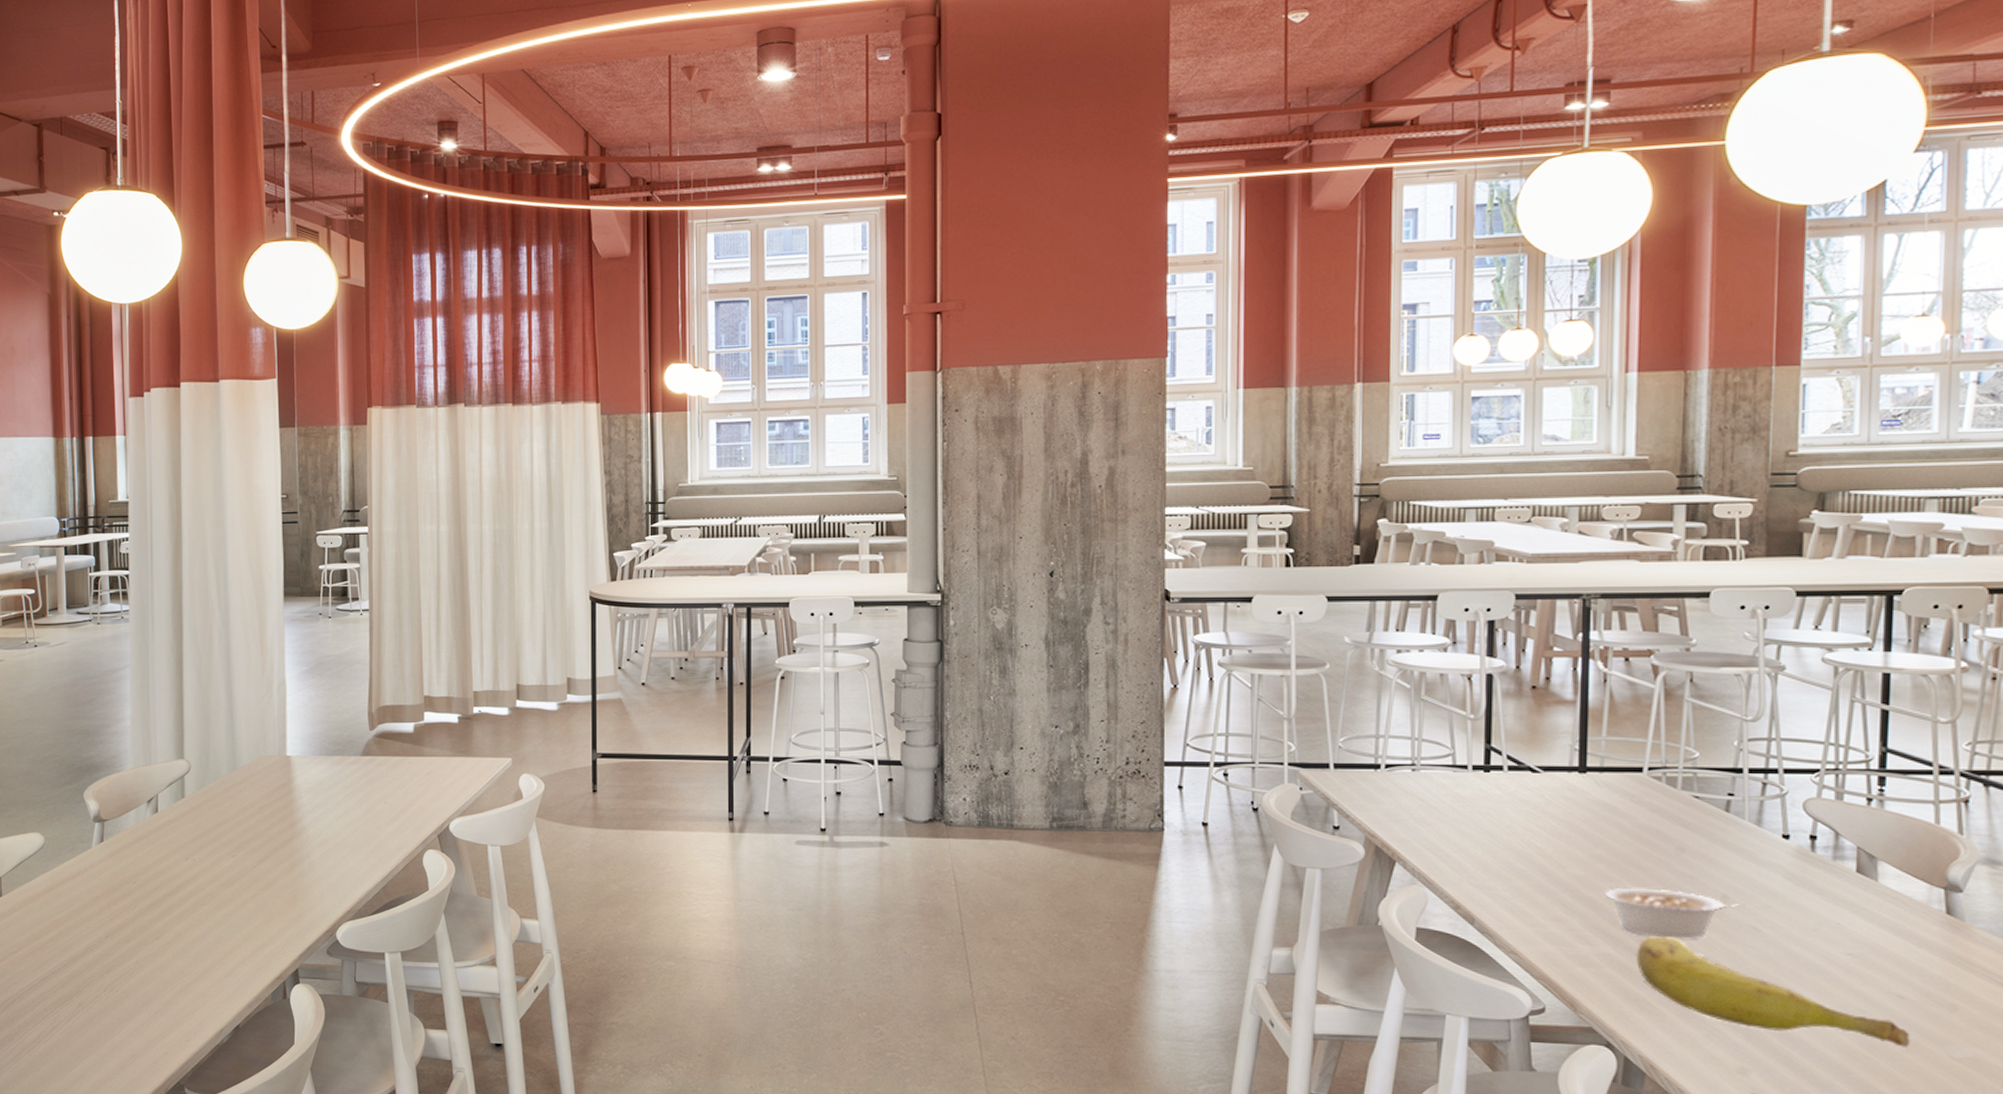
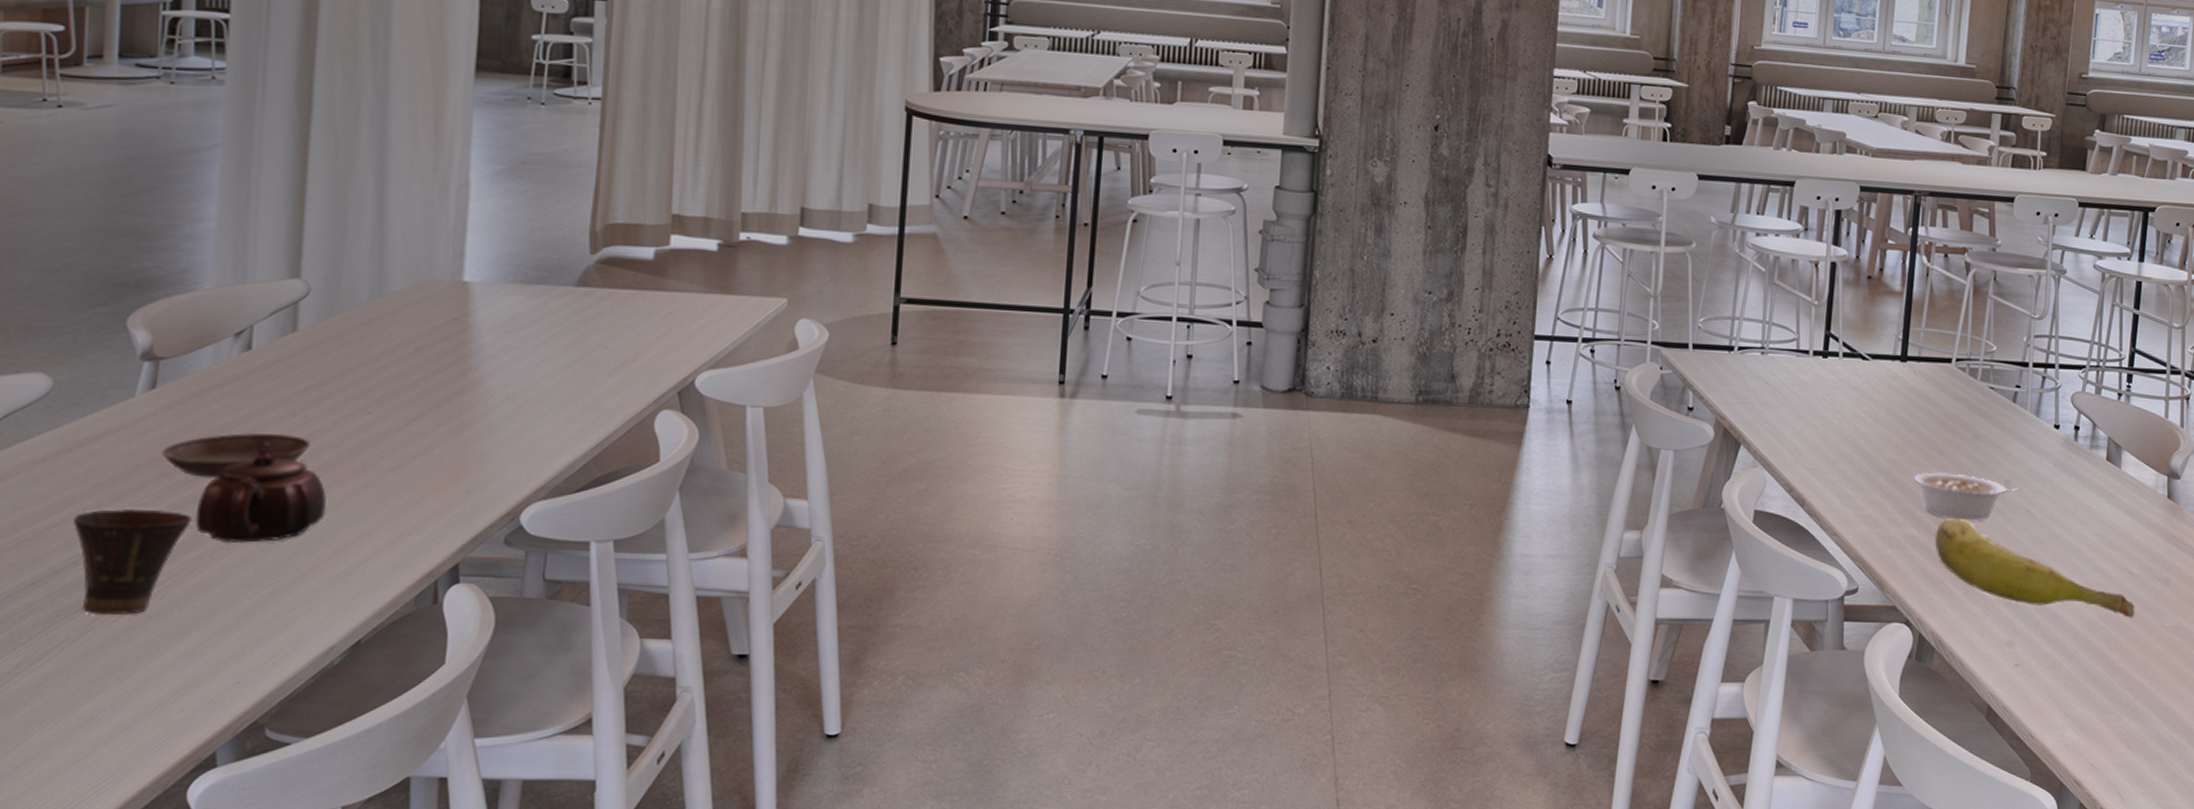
cup: none [63,928,131,1003] -> present [74,509,192,616]
saucer: none [110,873,198,905] -> present [161,433,310,478]
teapot: none [133,879,211,952] -> present [195,442,326,543]

